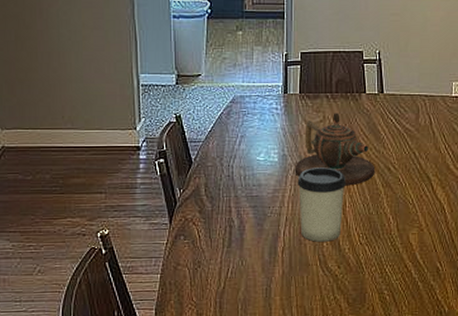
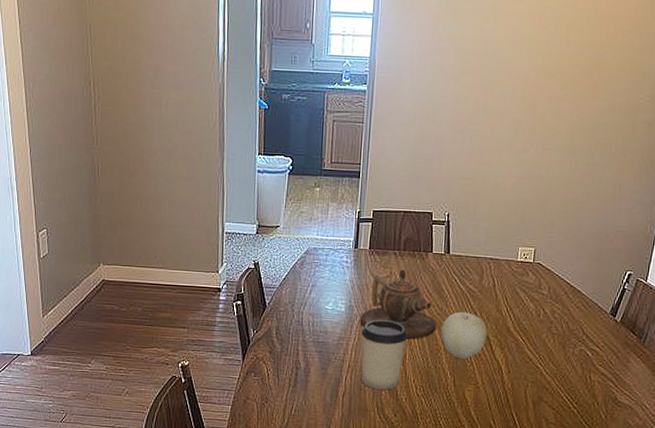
fruit: none [381,152,428,202] -> present [441,311,488,360]

